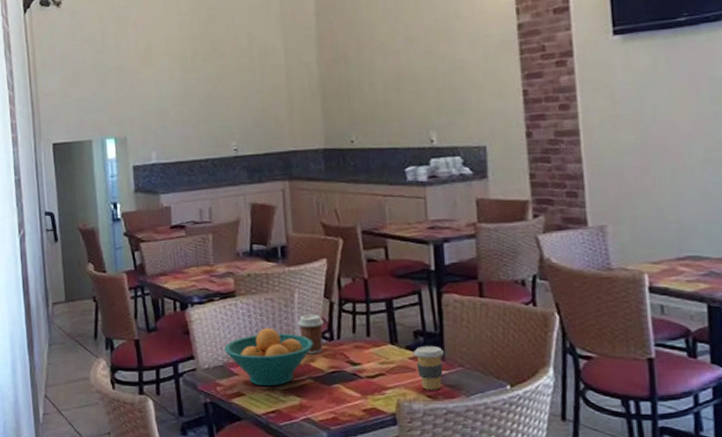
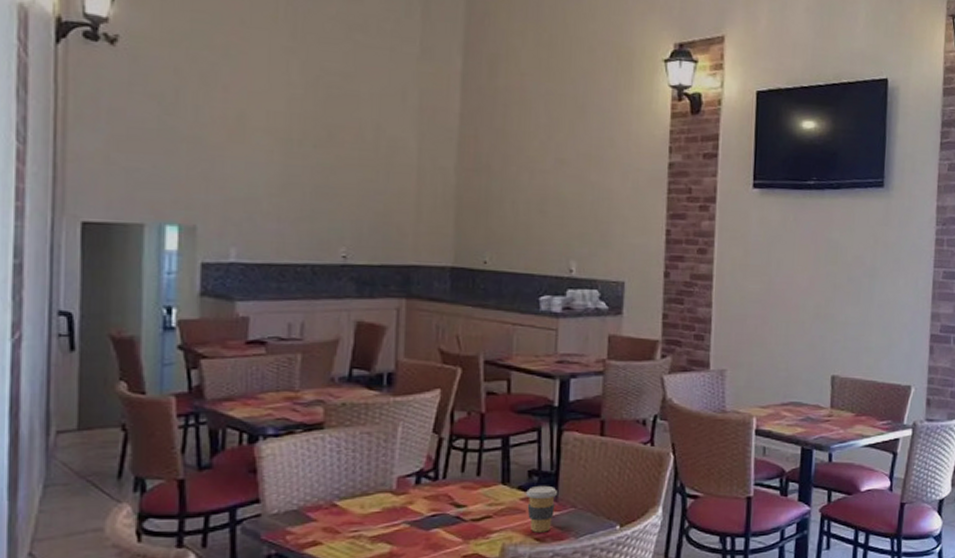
fruit bowl: present [225,327,313,387] -> none [302,465,414,534]
coffee cup: present [296,315,324,354] -> none [396,451,429,496]

